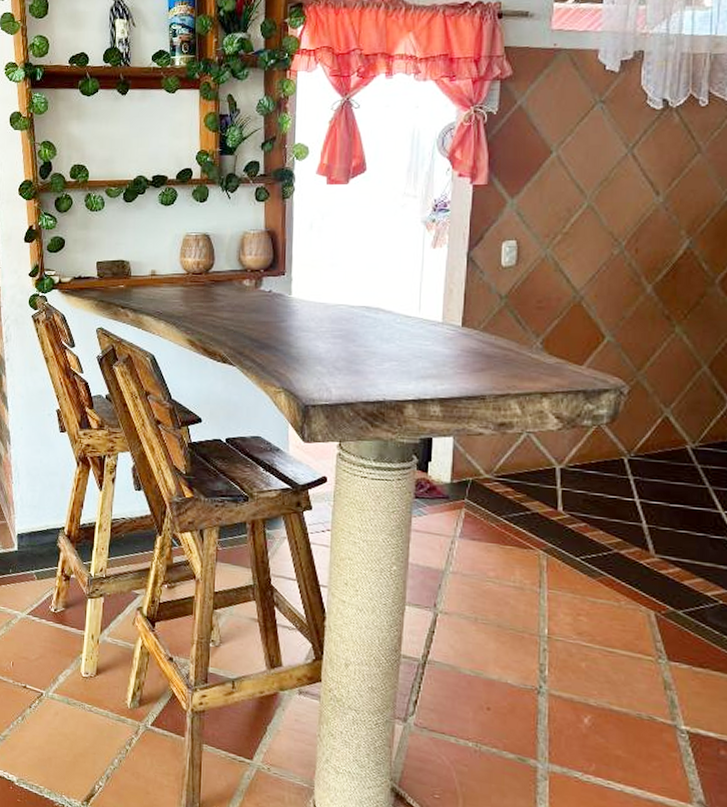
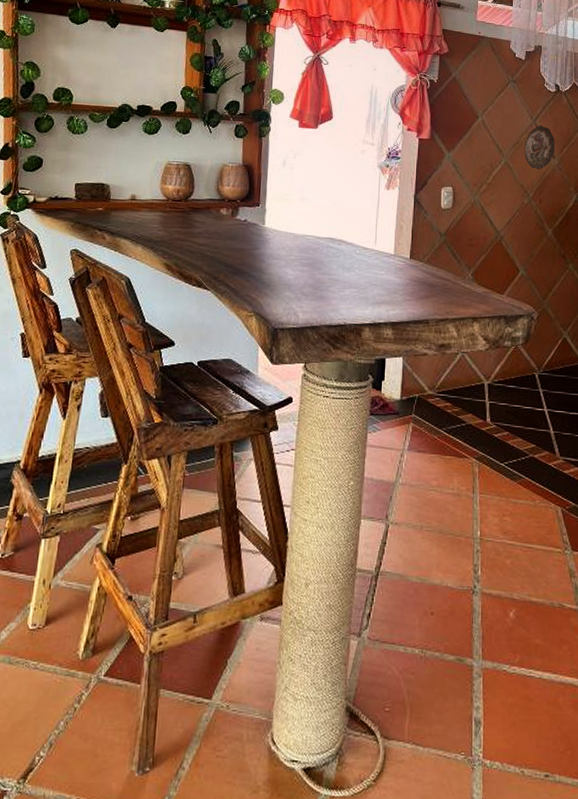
decorative plate: none [615,155,660,211] -> present [524,126,555,169]

